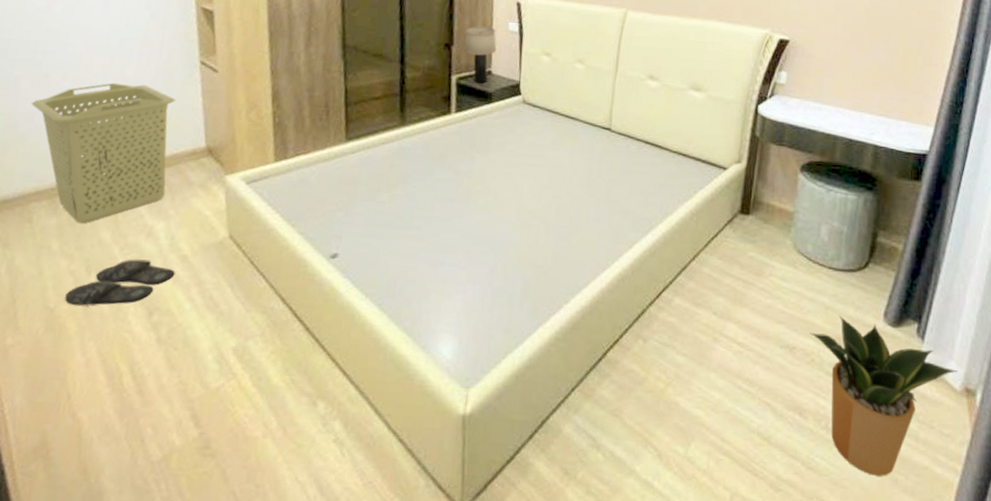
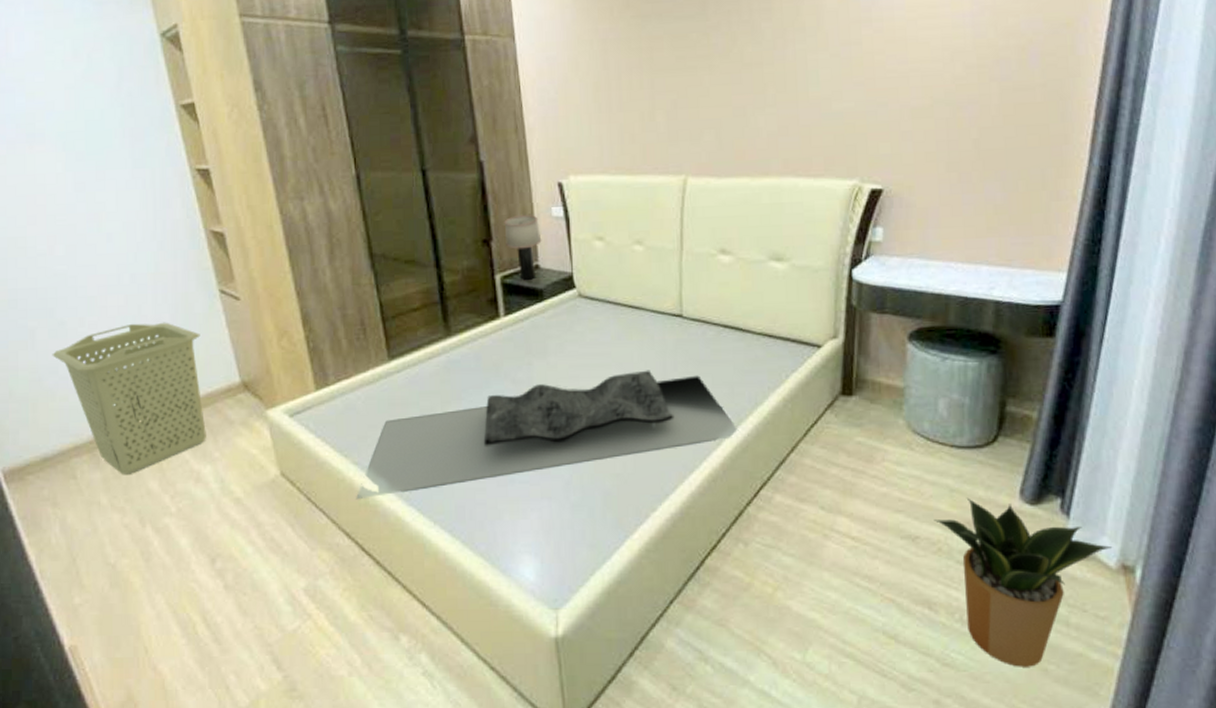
slippers: present [65,259,175,305] -> none [124,506,231,559]
throw blanket: none [296,174,650,268] -> present [356,370,740,500]

